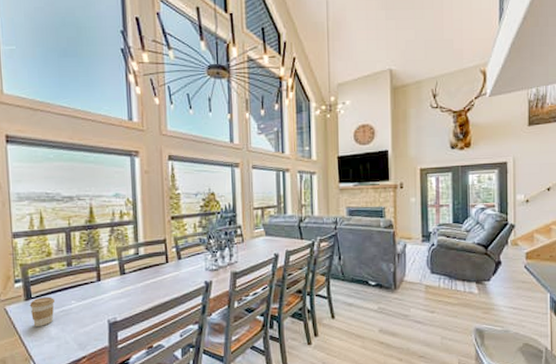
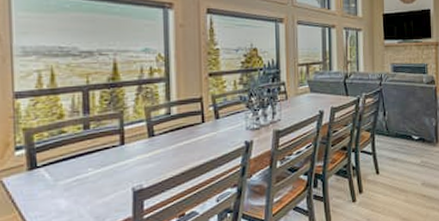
coffee cup: present [29,297,56,326] -> none [34,165,68,200]

